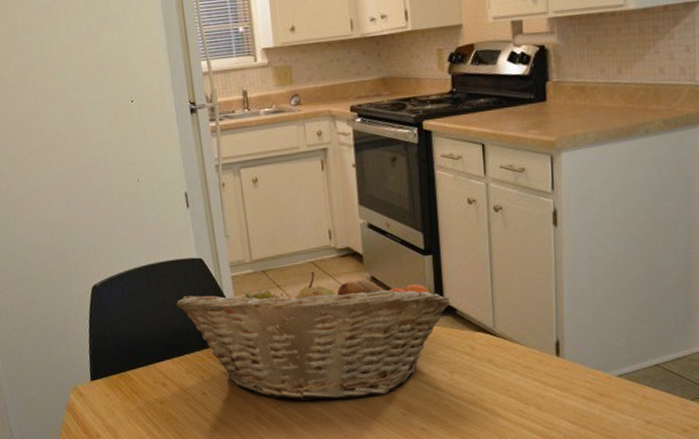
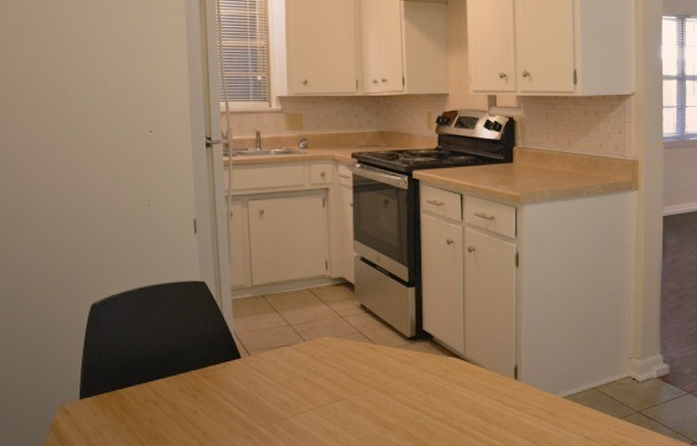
fruit basket: present [176,271,451,402] -> none [176,297,429,420]

